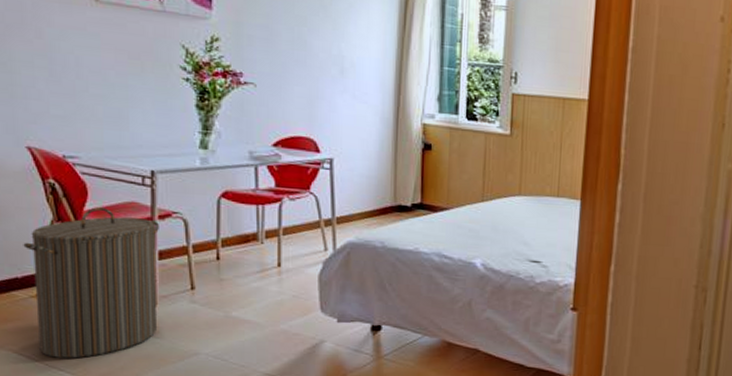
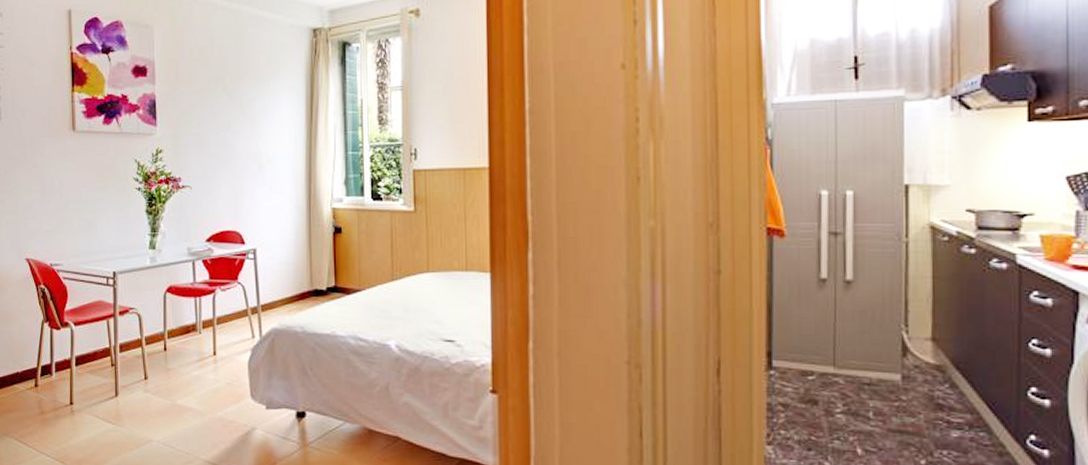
laundry hamper: present [23,207,160,359] -> none [22,307,121,445]

